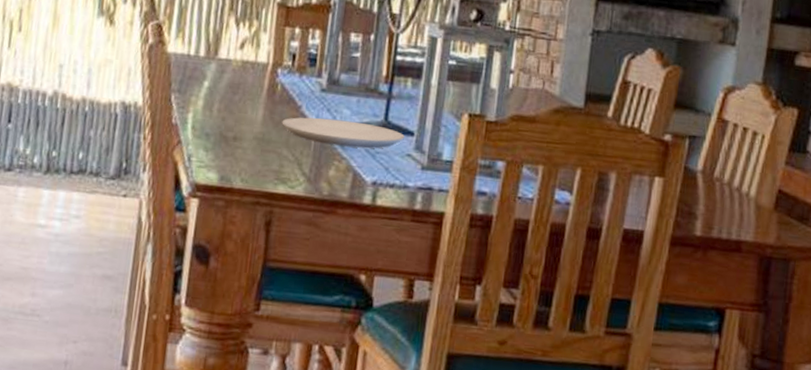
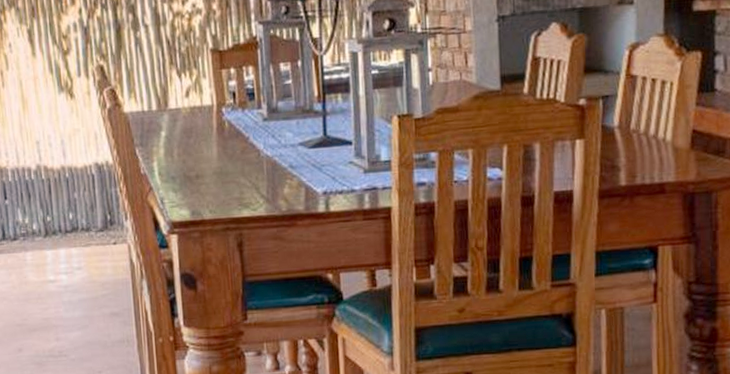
plate: present [282,117,405,149] -> none [235,141,344,167]

